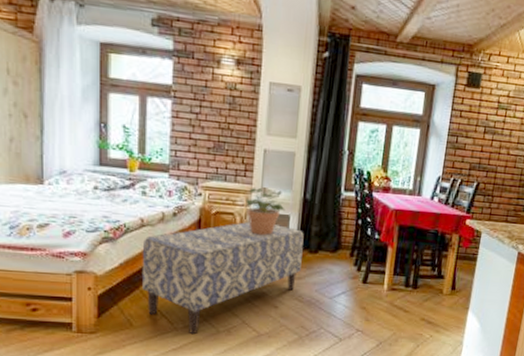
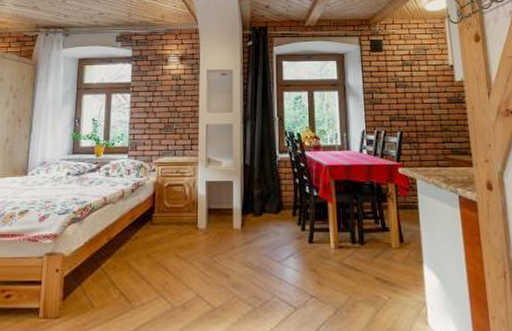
bench: present [141,221,304,335] -> none [103,190,248,313]
potted plant: present [245,187,285,236] -> none [193,158,228,203]

